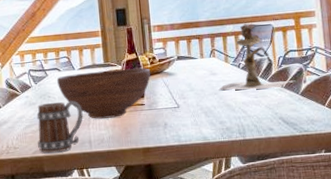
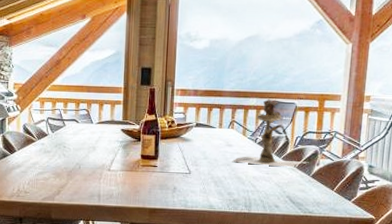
mug: present [36,100,83,153] -> none [48,152,96,202]
fruit bowl: present [57,68,151,119] -> none [74,127,168,176]

